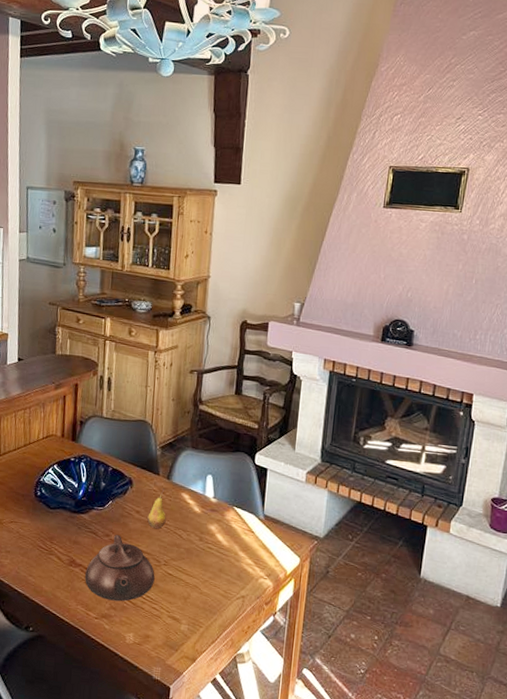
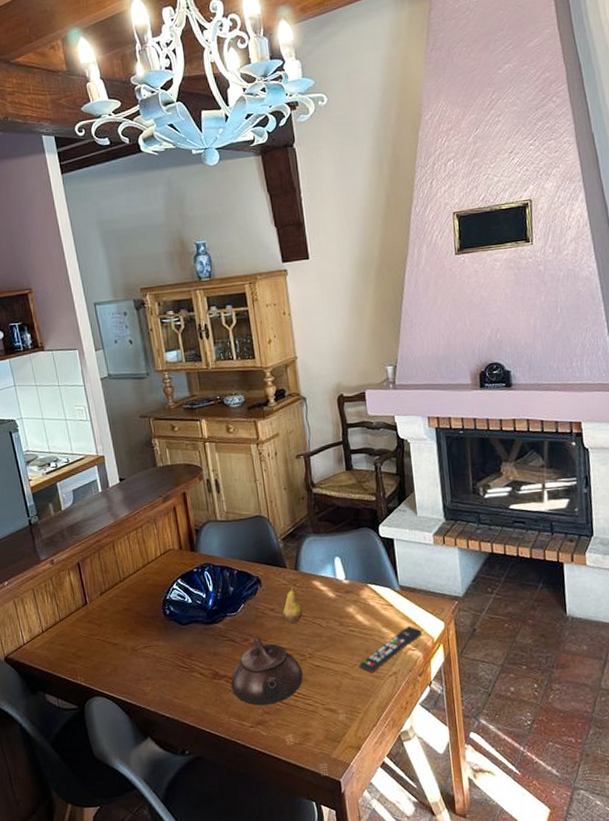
remote control: none [209,554,277,593] -> present [359,625,422,674]

